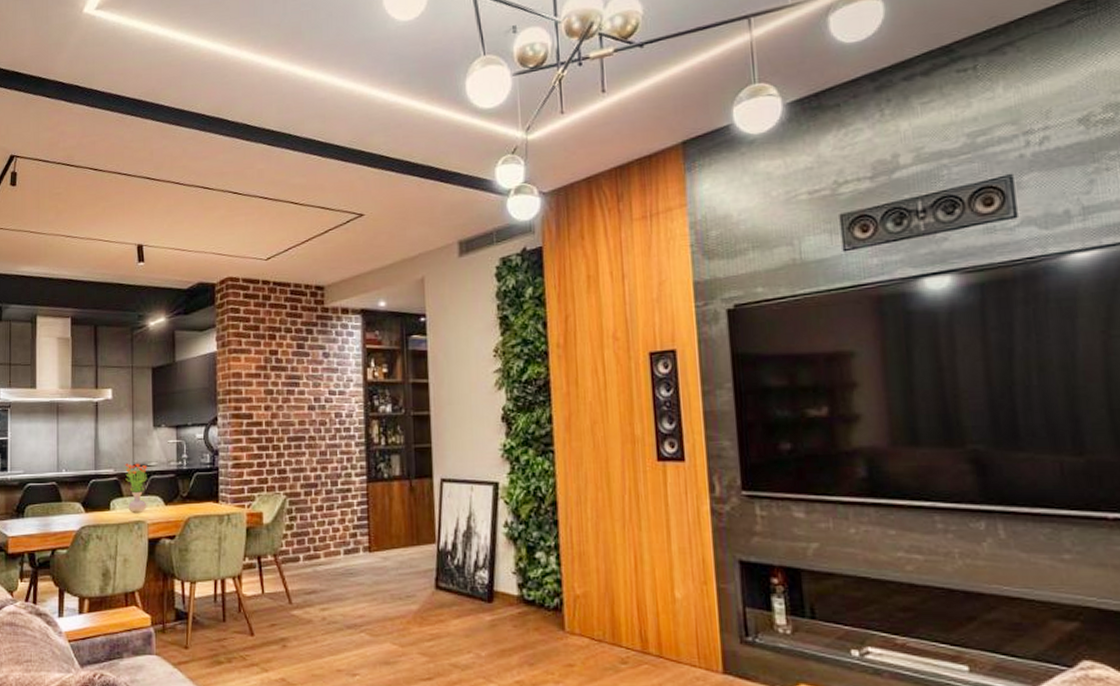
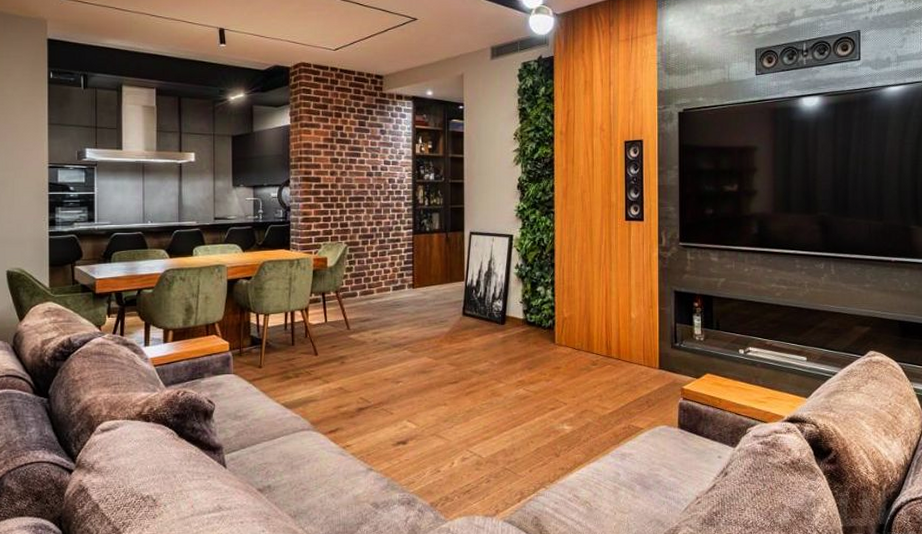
flower arrangement: present [123,463,148,514] -> none [205,216,228,259]

